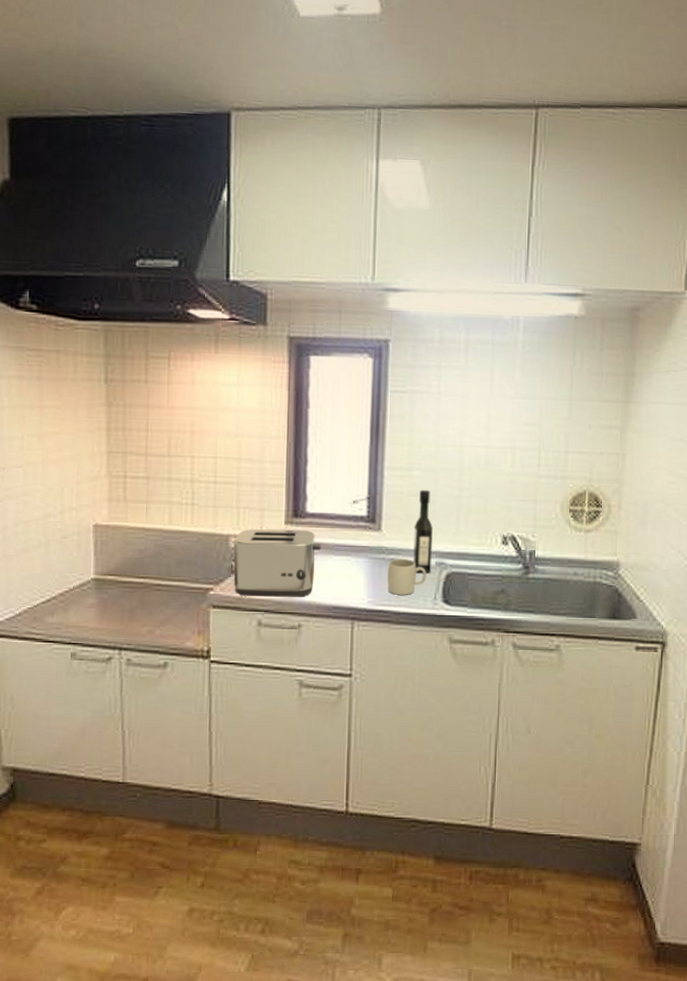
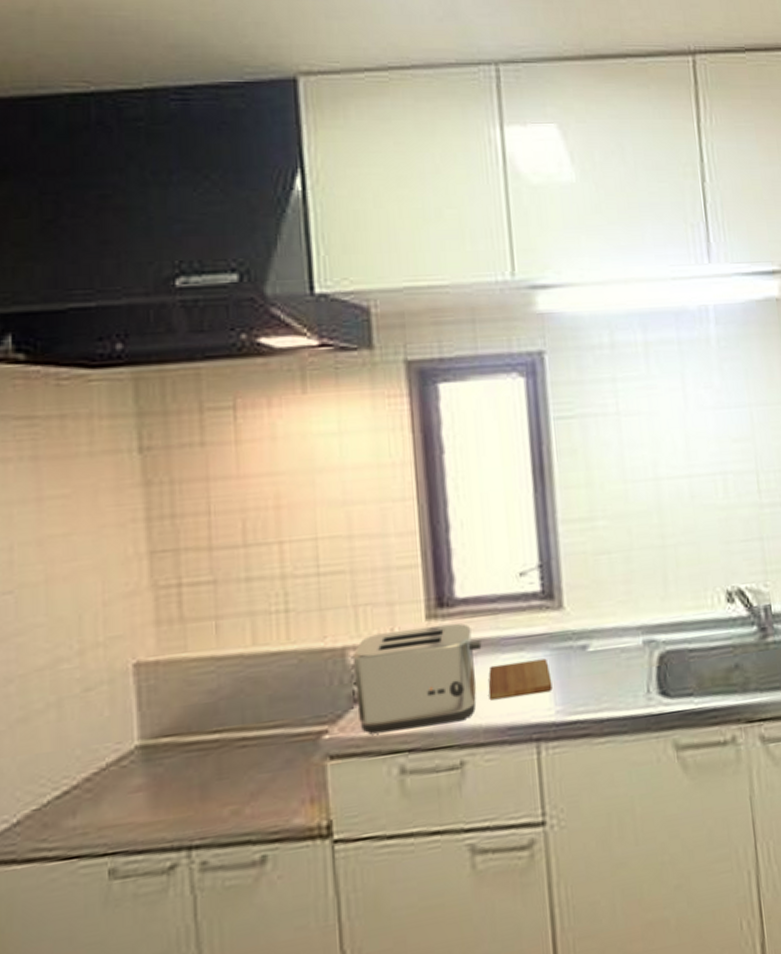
cutting board: none [322,563,367,587] -> present [488,658,553,699]
mug: present [387,558,427,595] -> none [578,642,633,696]
bottle: present [413,489,434,573] -> none [606,543,638,659]

